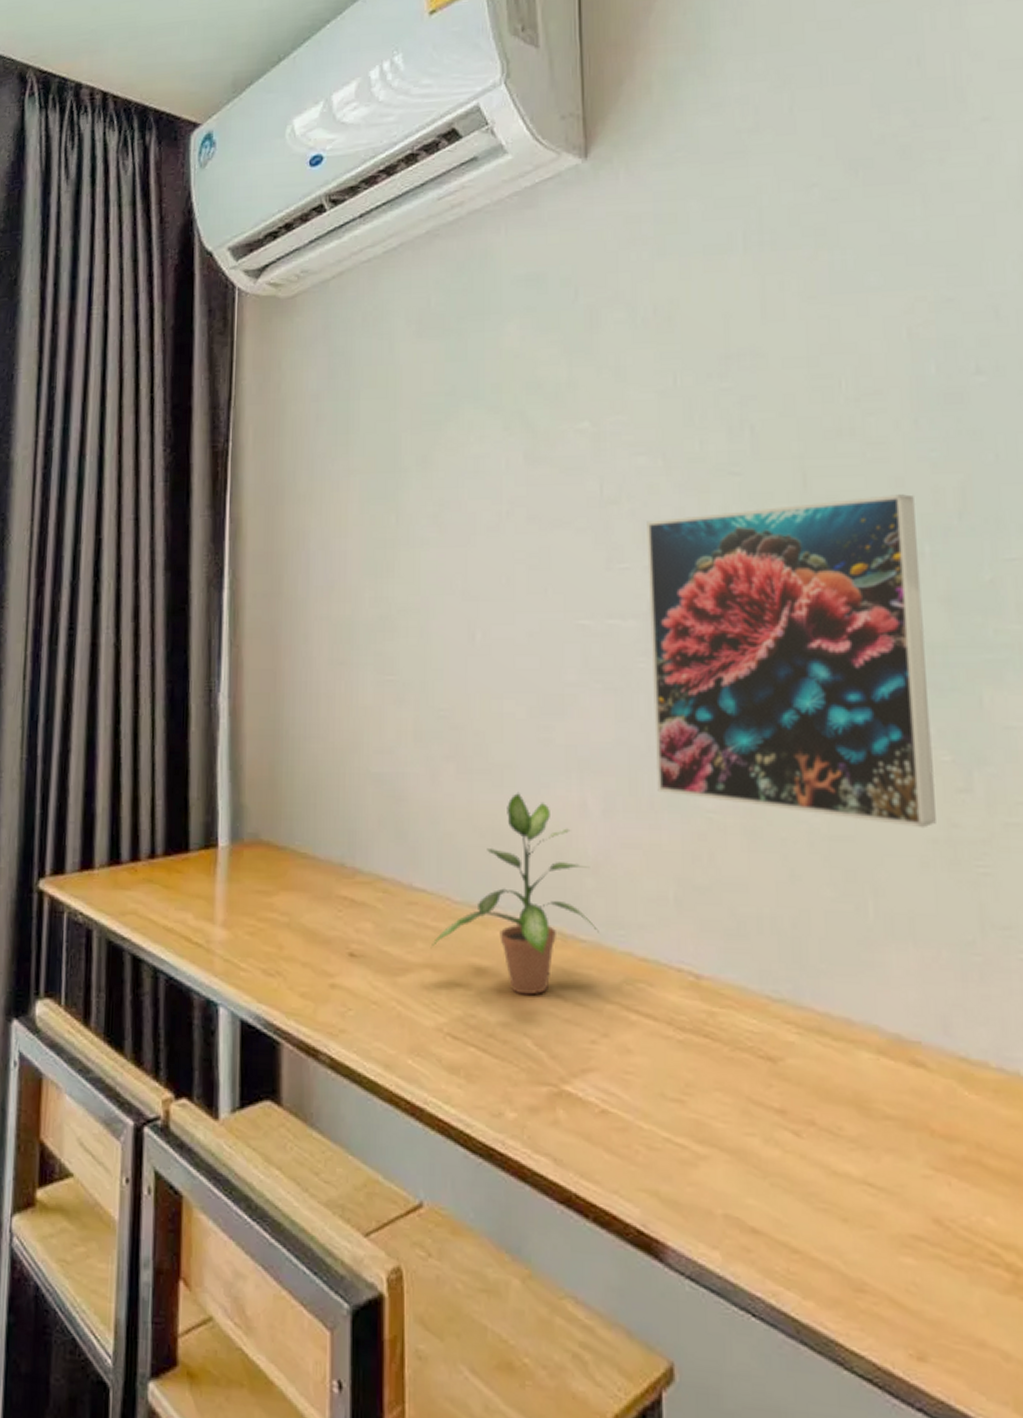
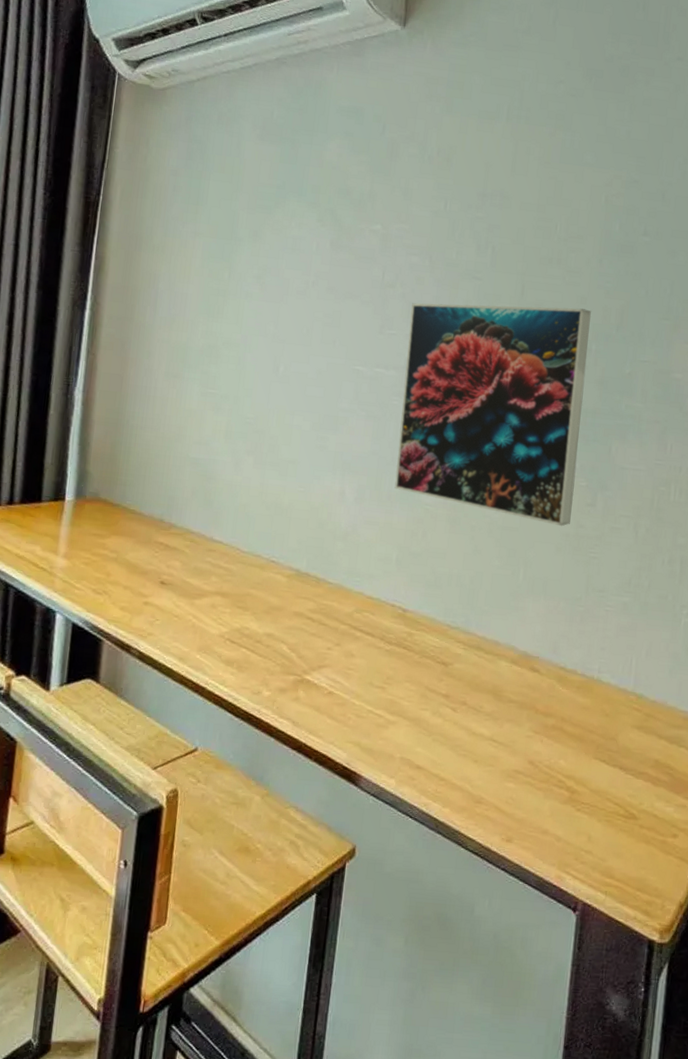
potted plant: present [432,791,599,995] -> none [223,480,342,617]

